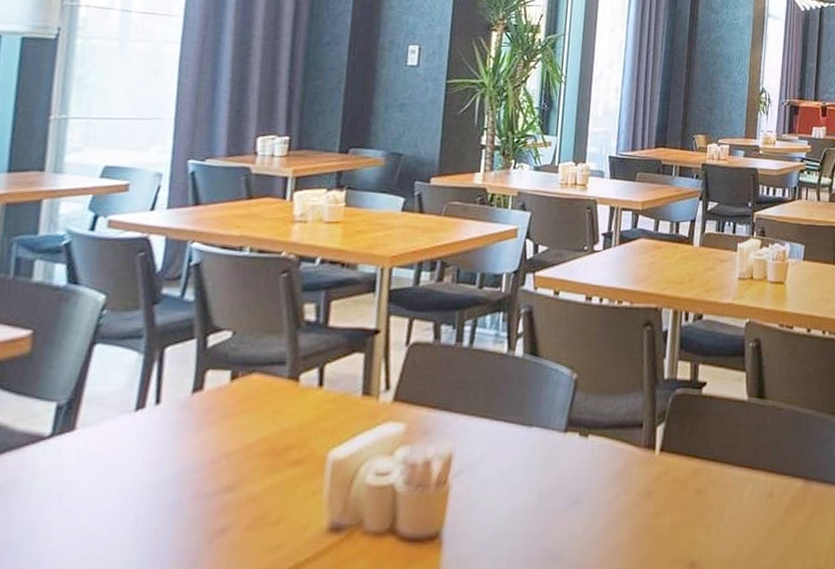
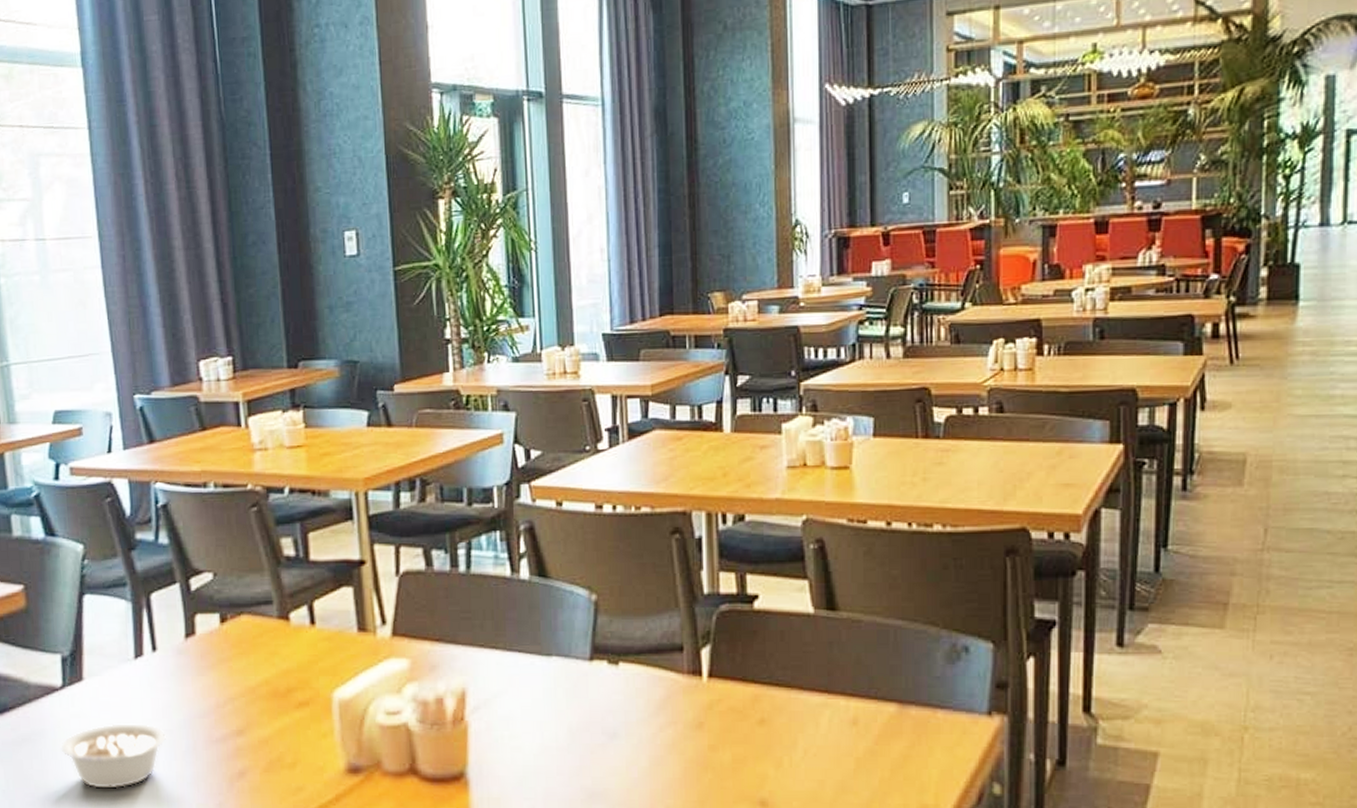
legume: none [34,475,153,545] -> present [60,722,167,790]

